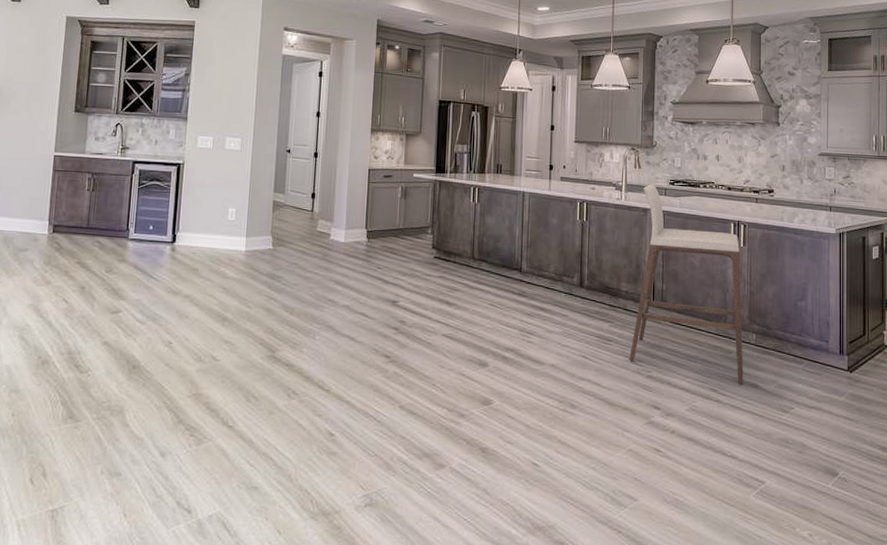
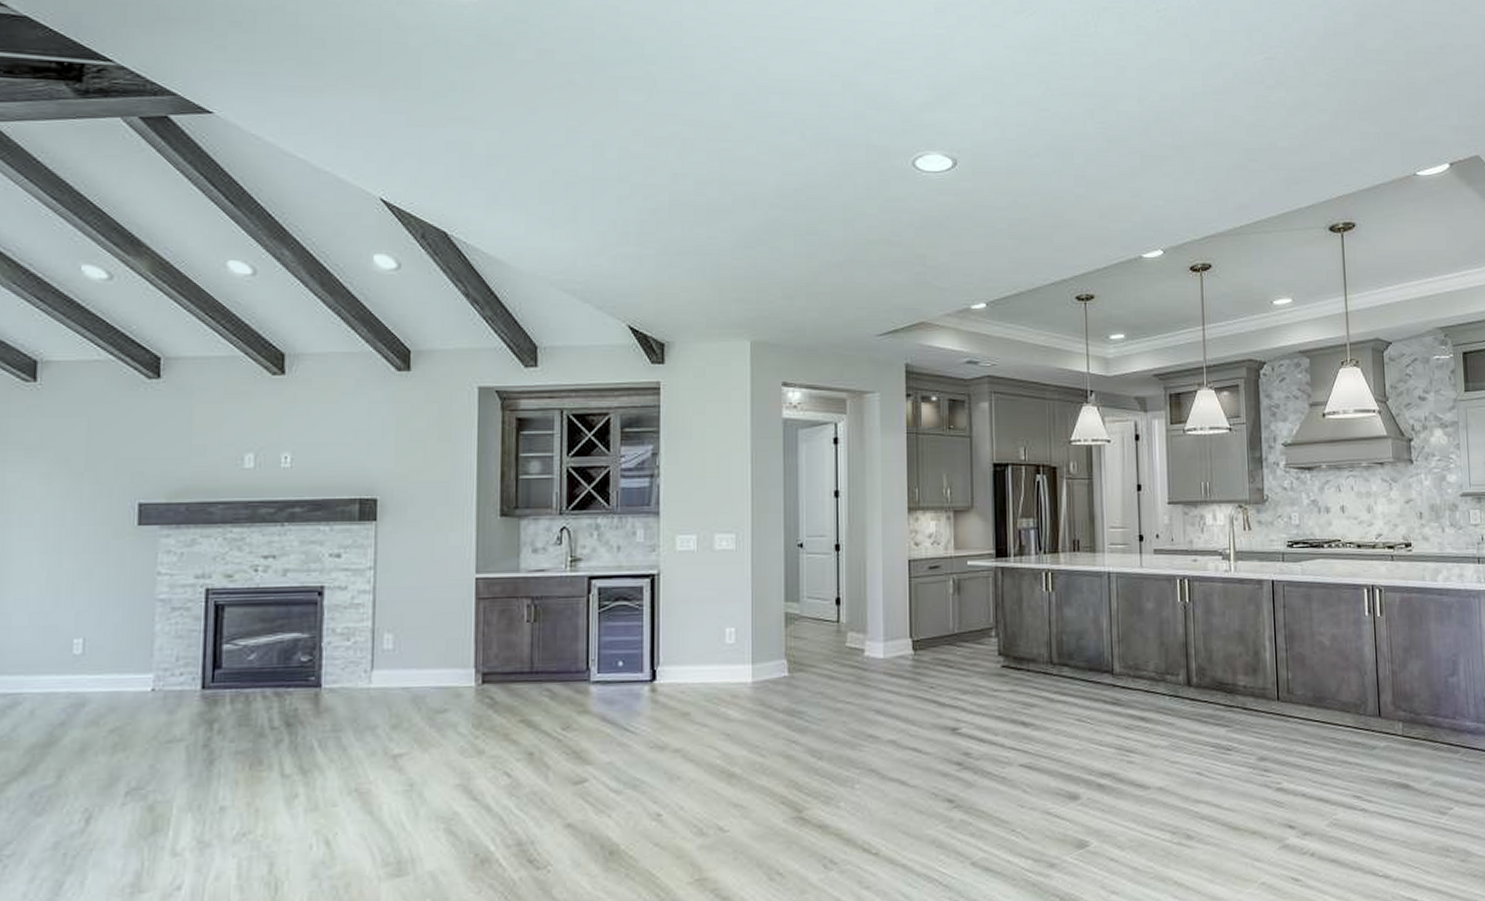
bar stool: present [629,183,744,384] -> none [1254,547,1392,786]

